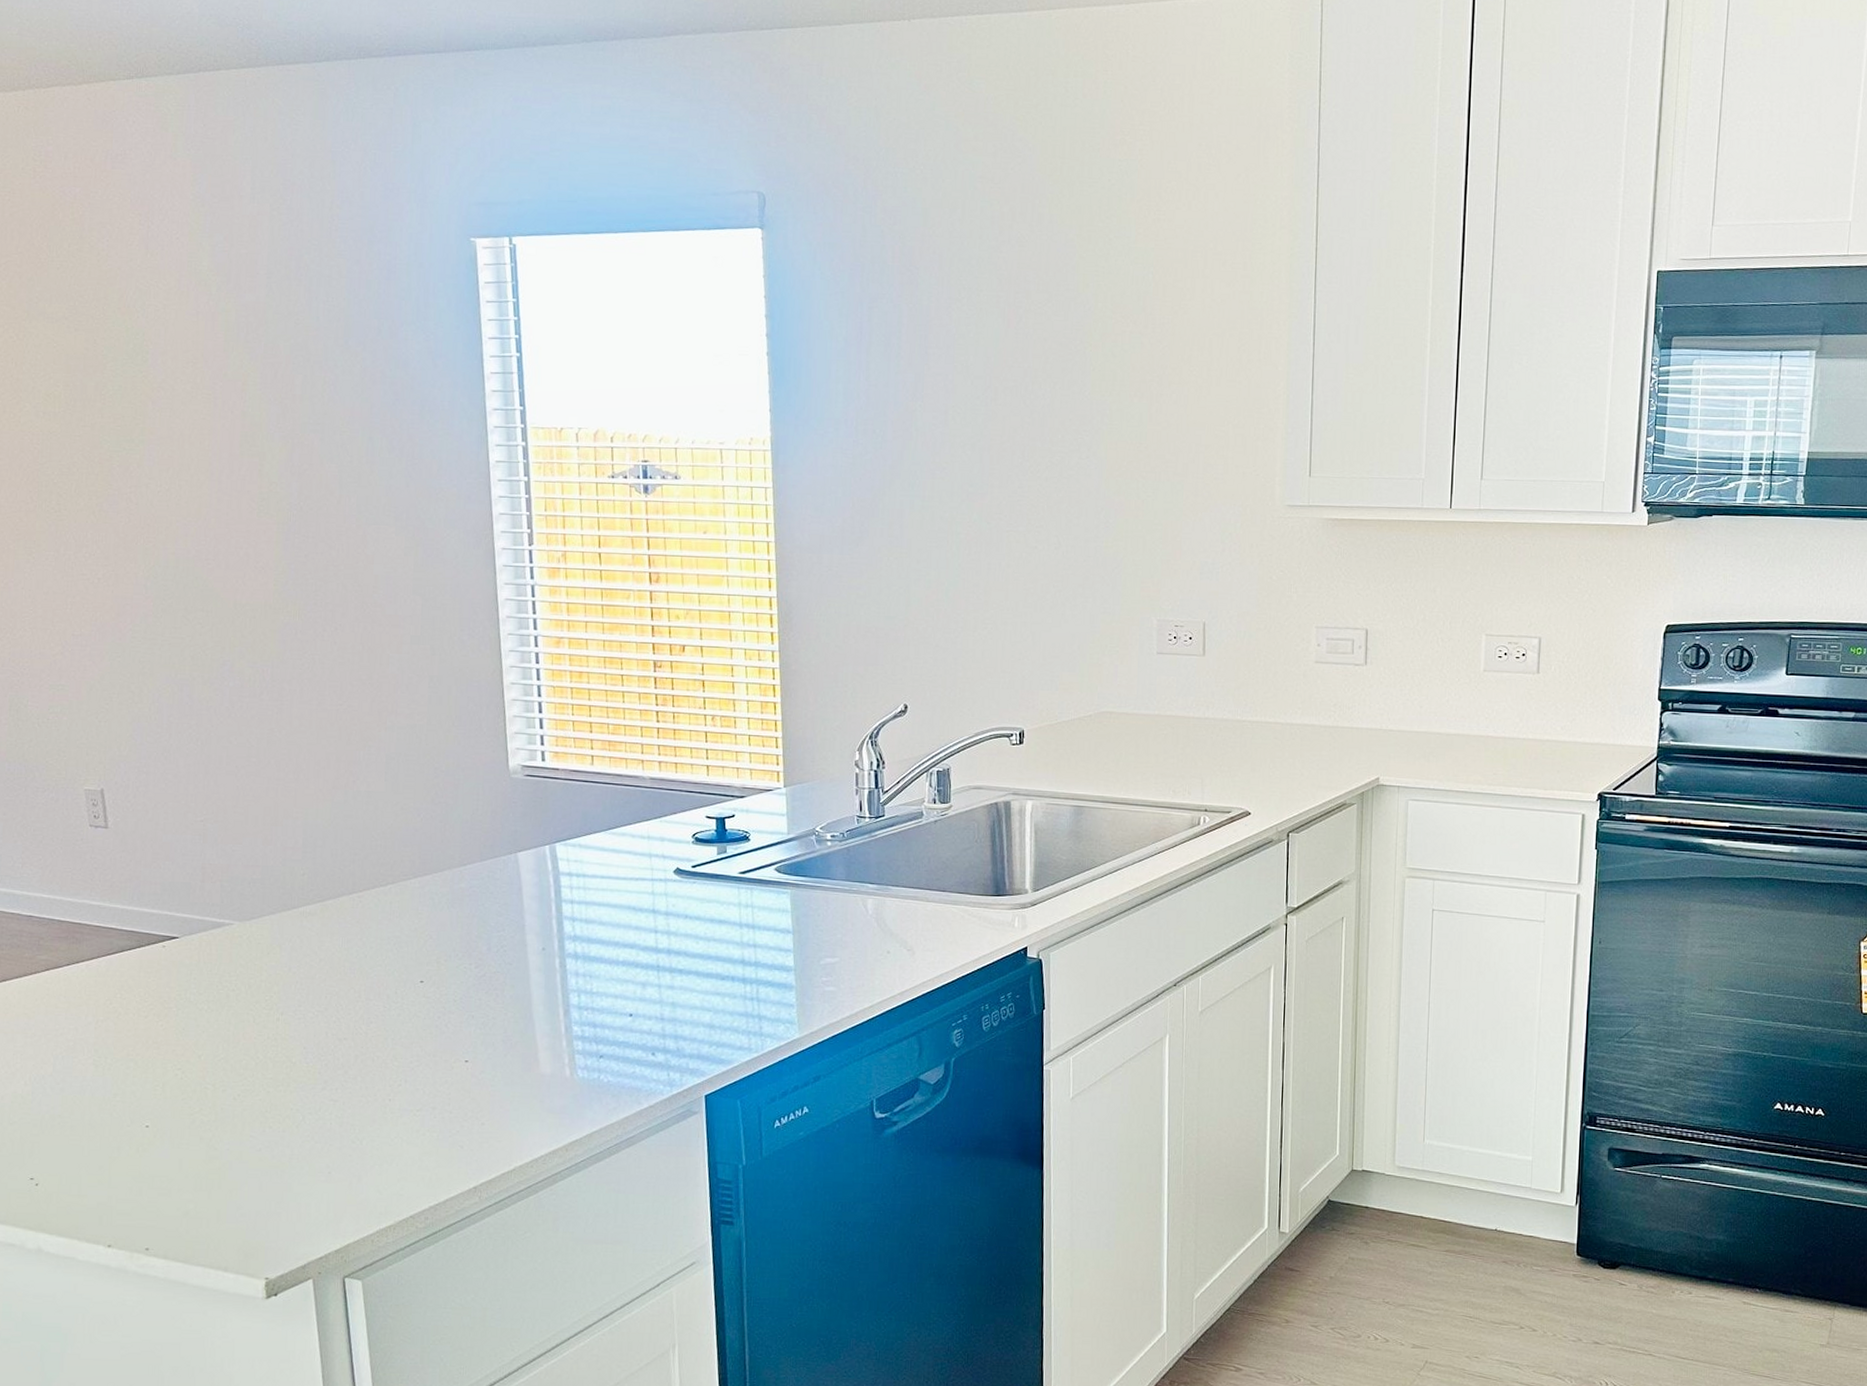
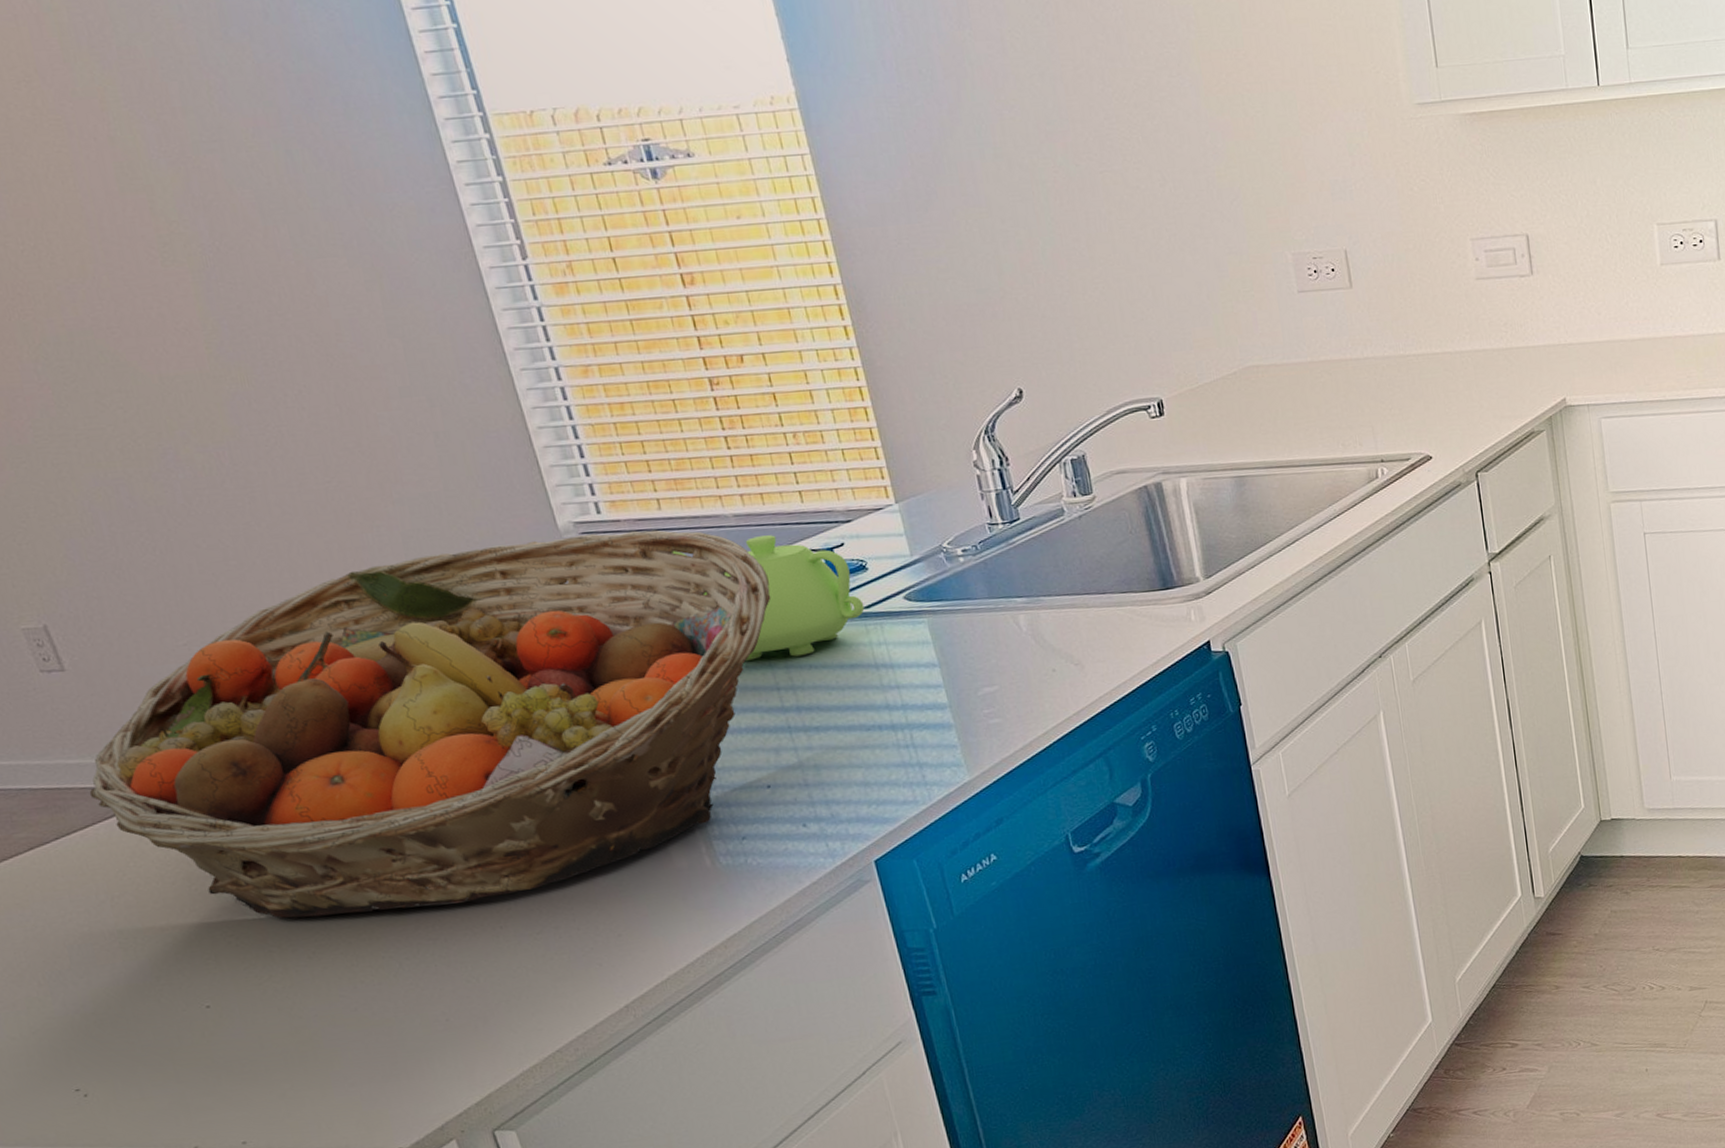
fruit basket: none [101,775,667,1073] -> present [89,530,771,918]
teapot: none [594,799,741,906] -> present [672,535,865,661]

